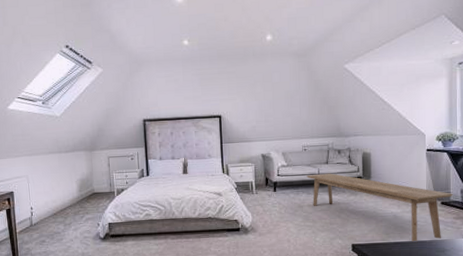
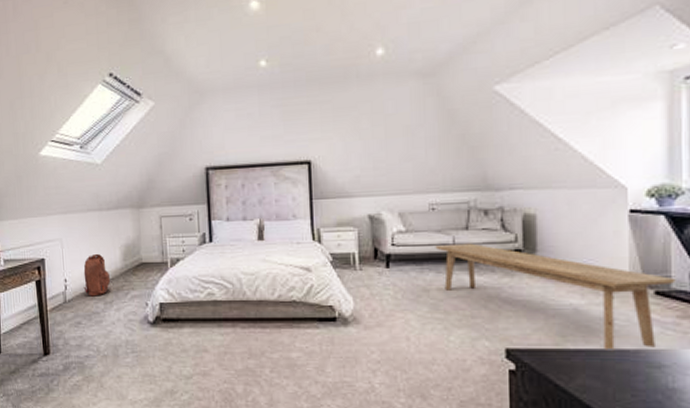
backpack: none [46,187,69,220] -> present [83,254,111,297]

